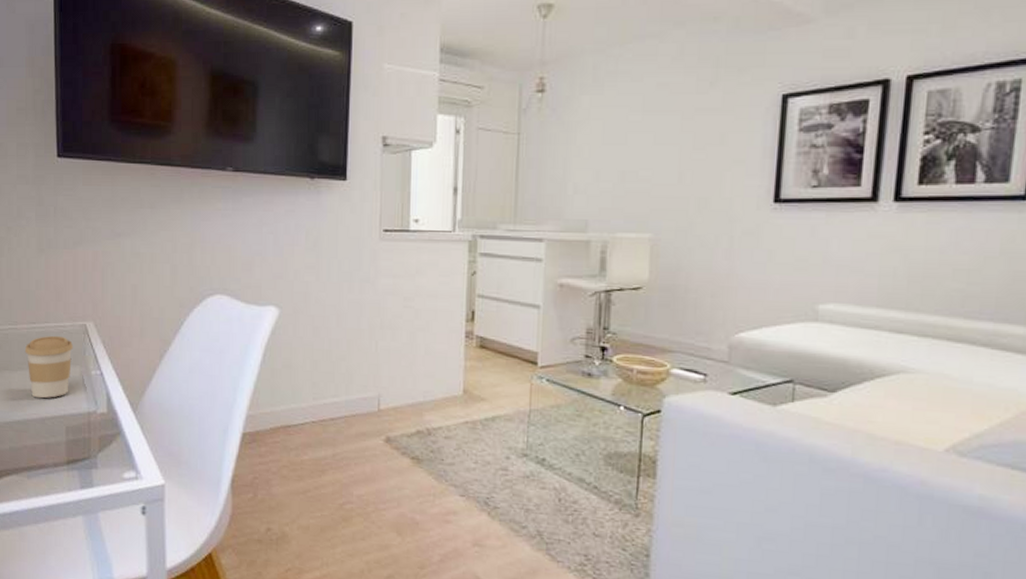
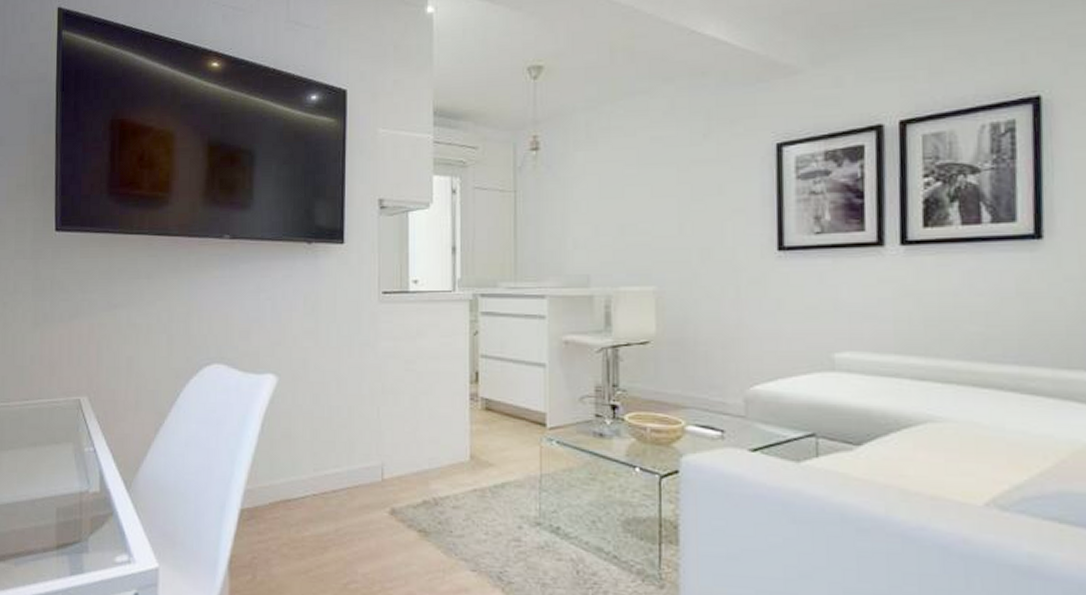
coffee cup: present [24,335,74,399] -> none [16,412,67,479]

